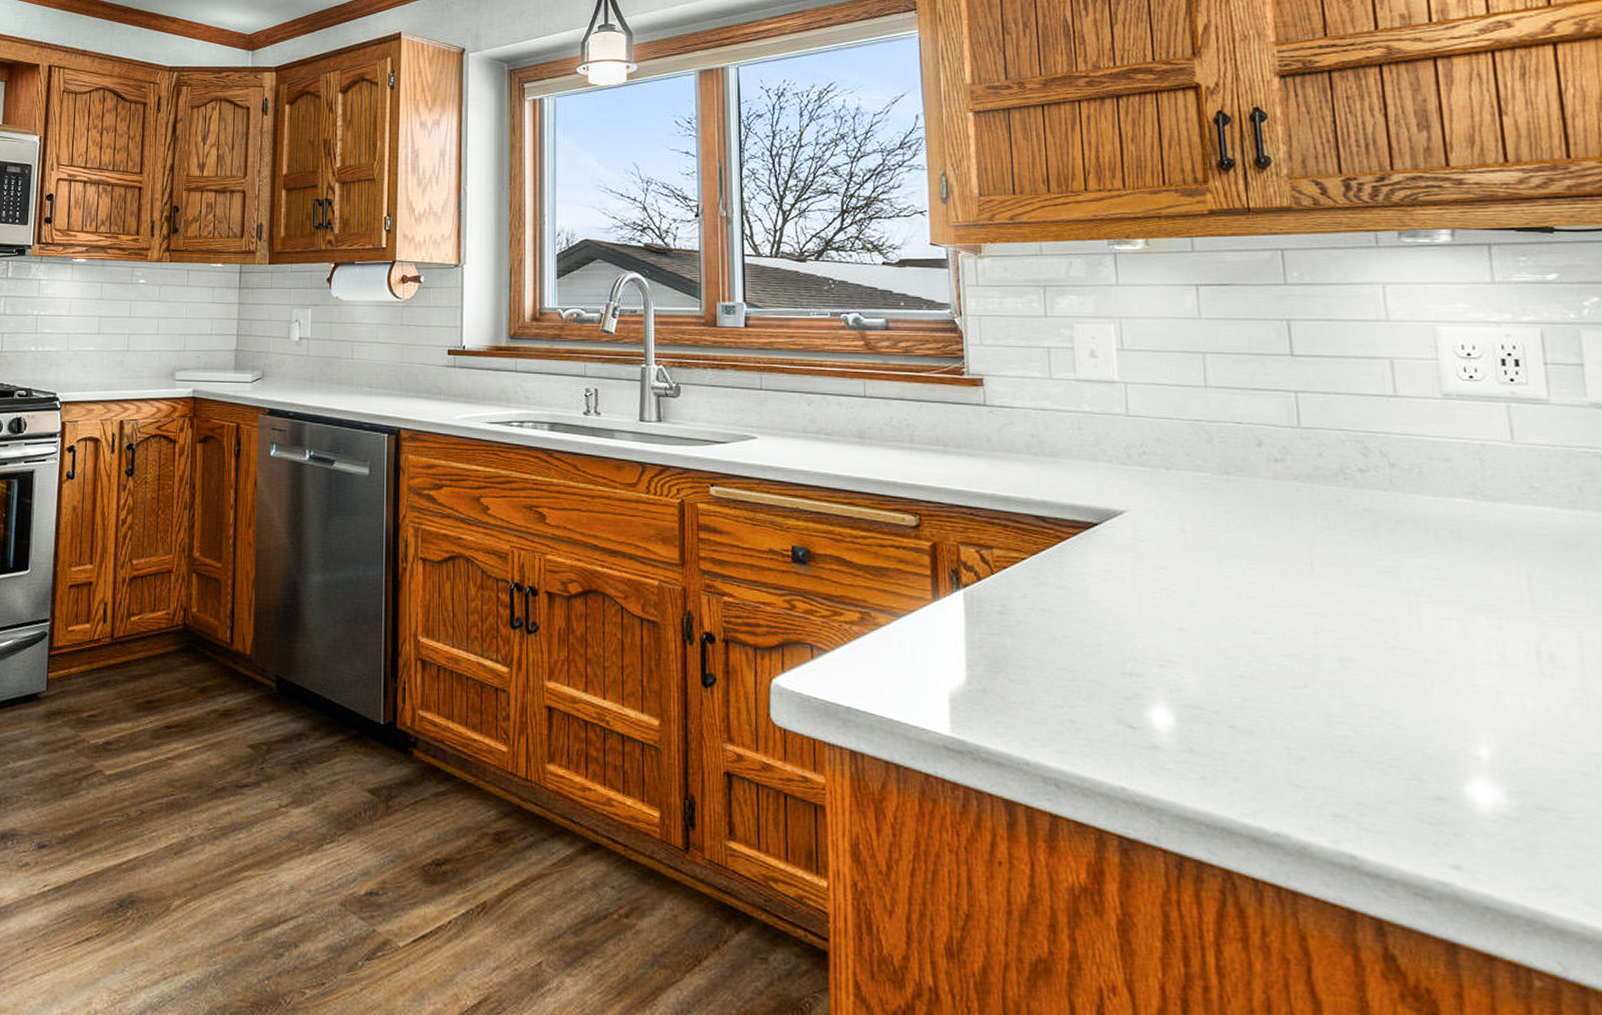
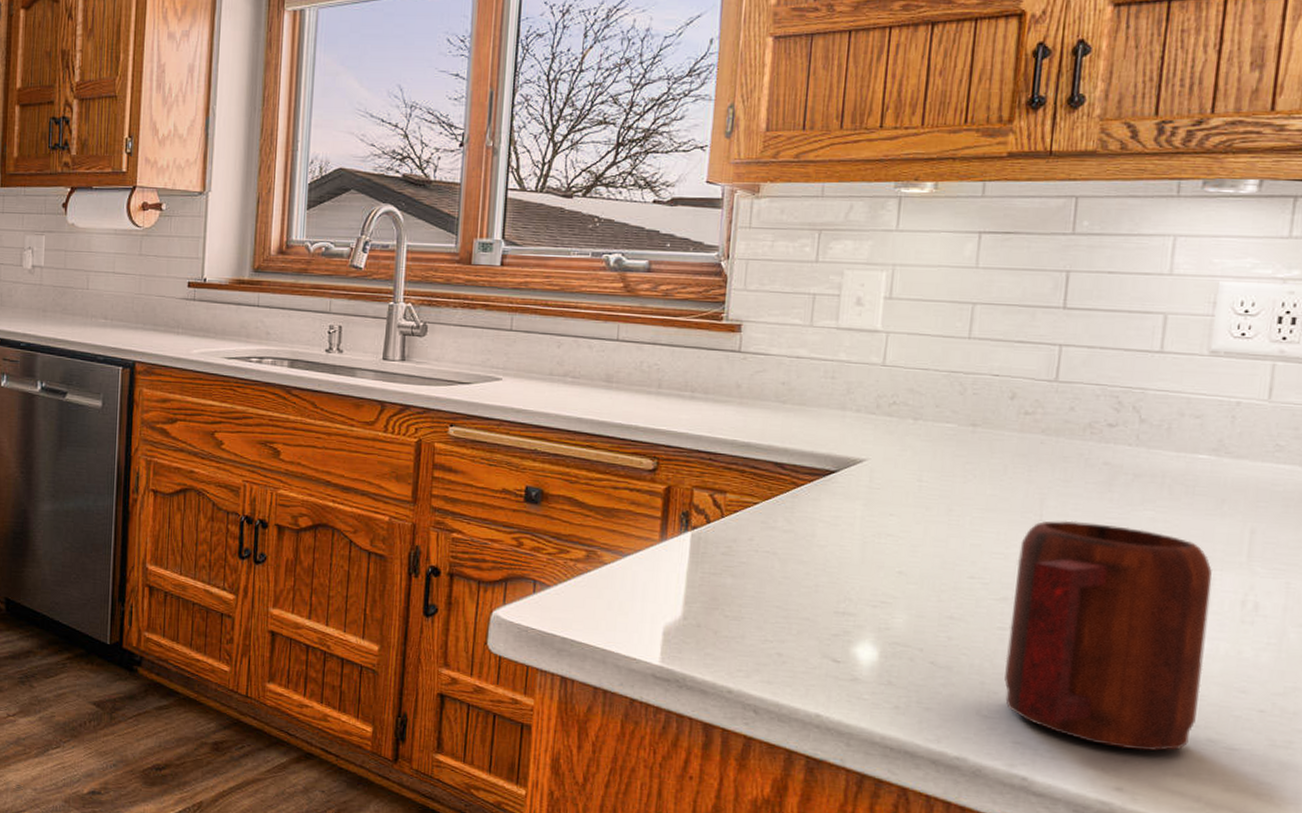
mug: none [1297,569,1520,823] -> present [1004,520,1212,751]

